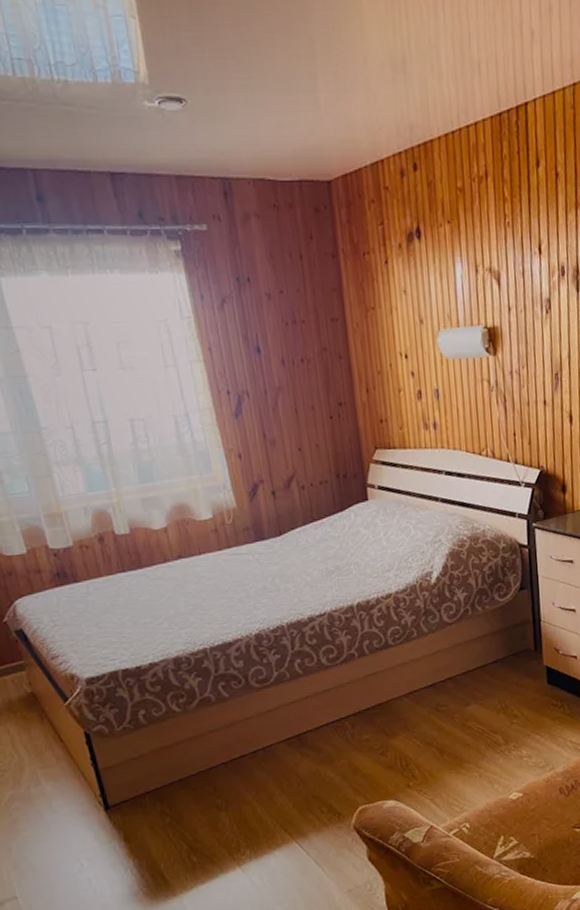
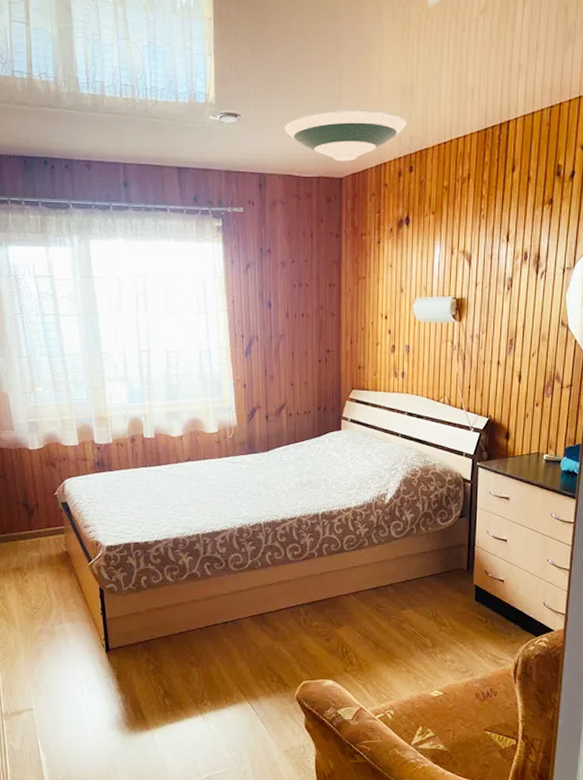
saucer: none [246,90,403,159] -> present [284,109,406,161]

